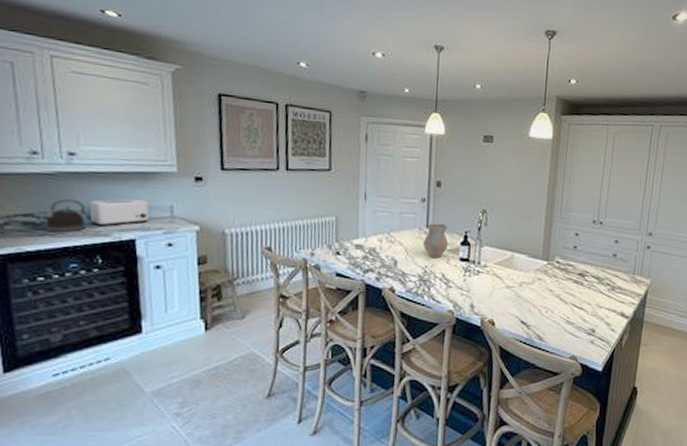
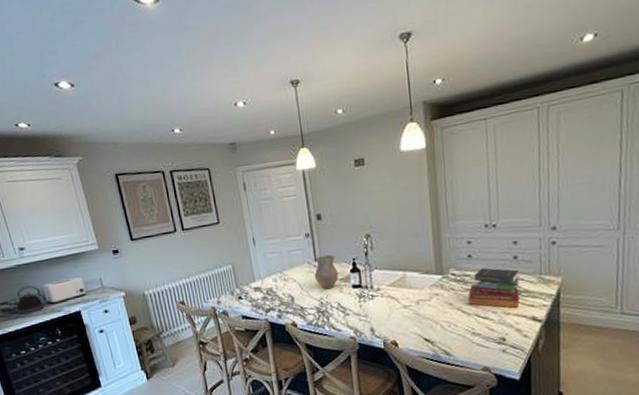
books: none [567,260,617,303] -> present [467,268,520,309]

